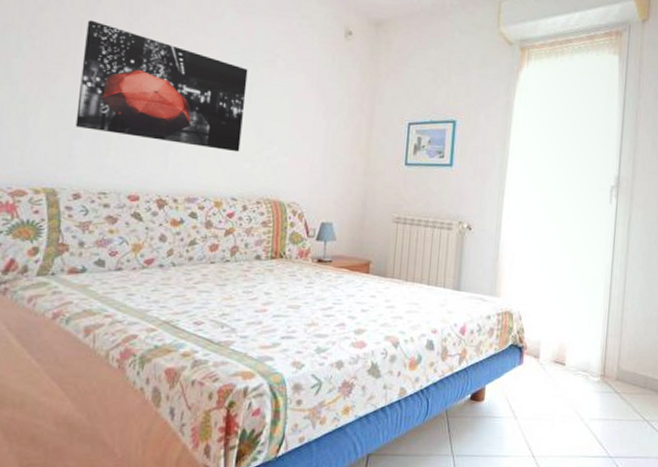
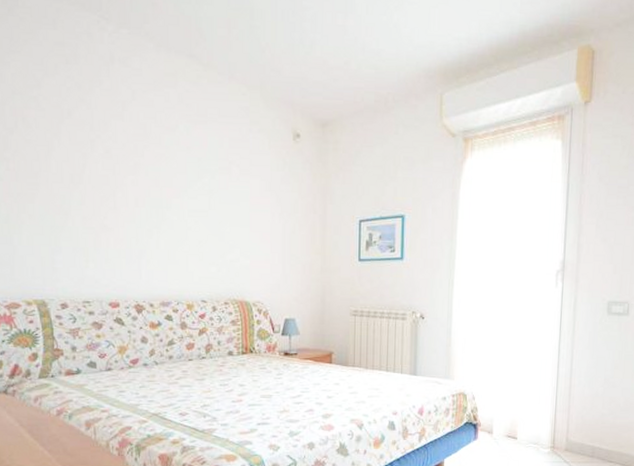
wall art: present [75,19,248,152] -> none [54,139,206,258]

